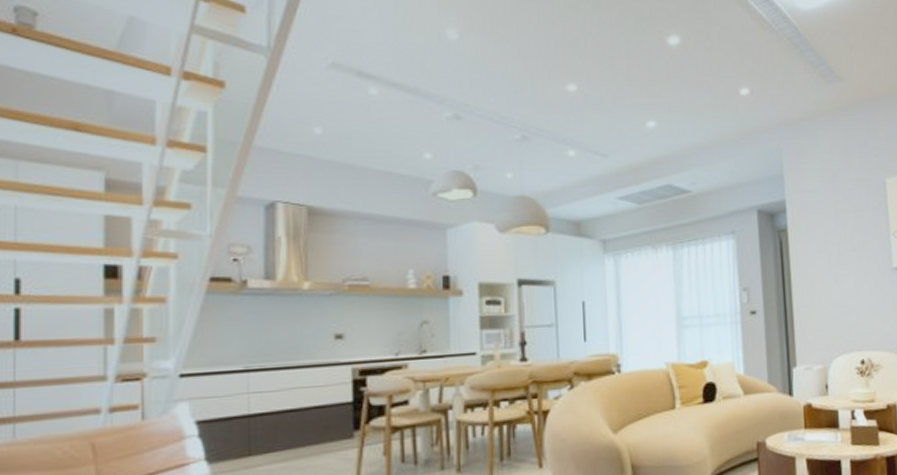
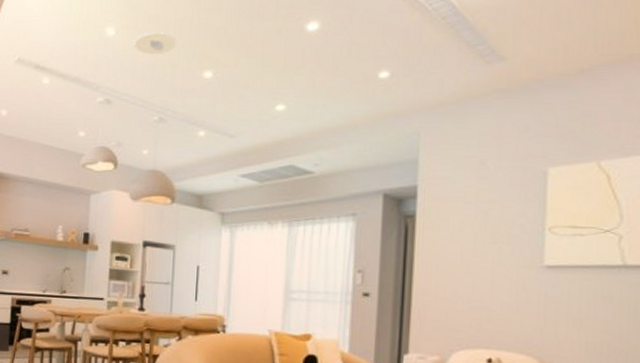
recessed light: none [481,38,534,64] -> present [133,33,177,55]

